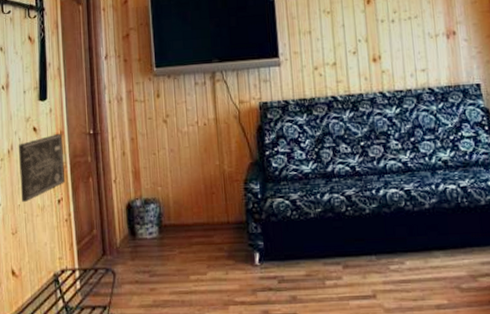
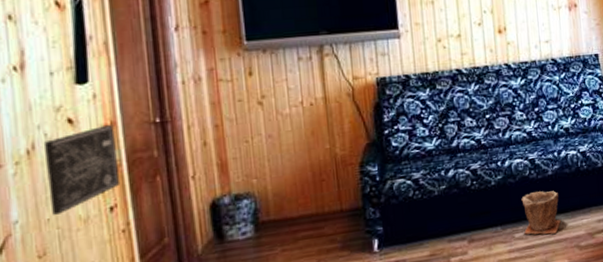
plant pot: none [396,224,439,271] -> present [521,191,561,235]

